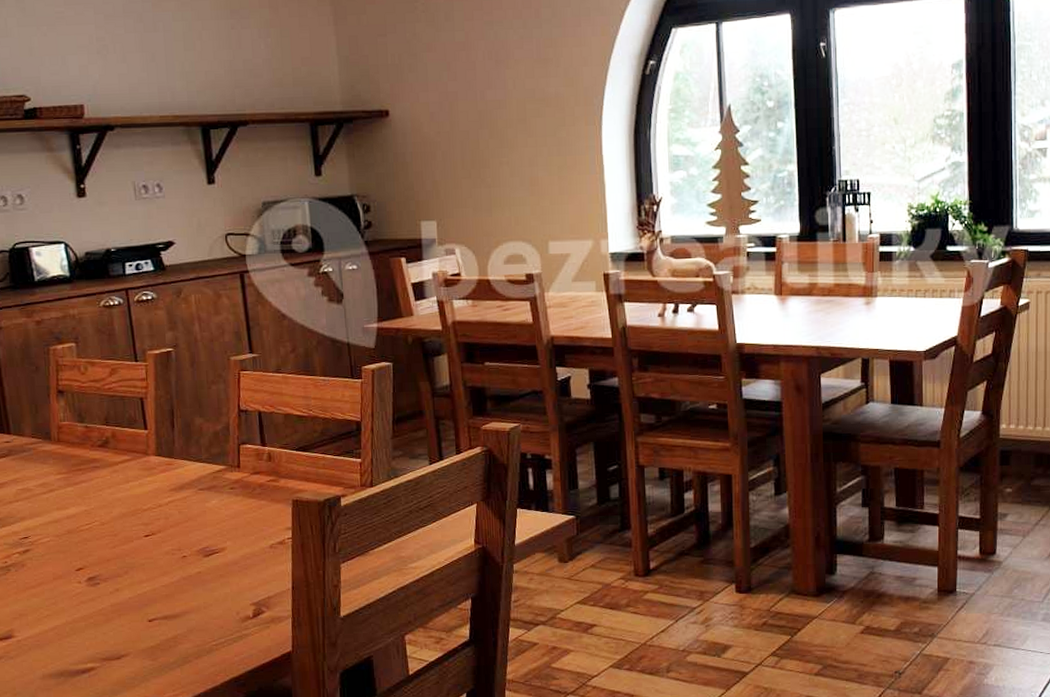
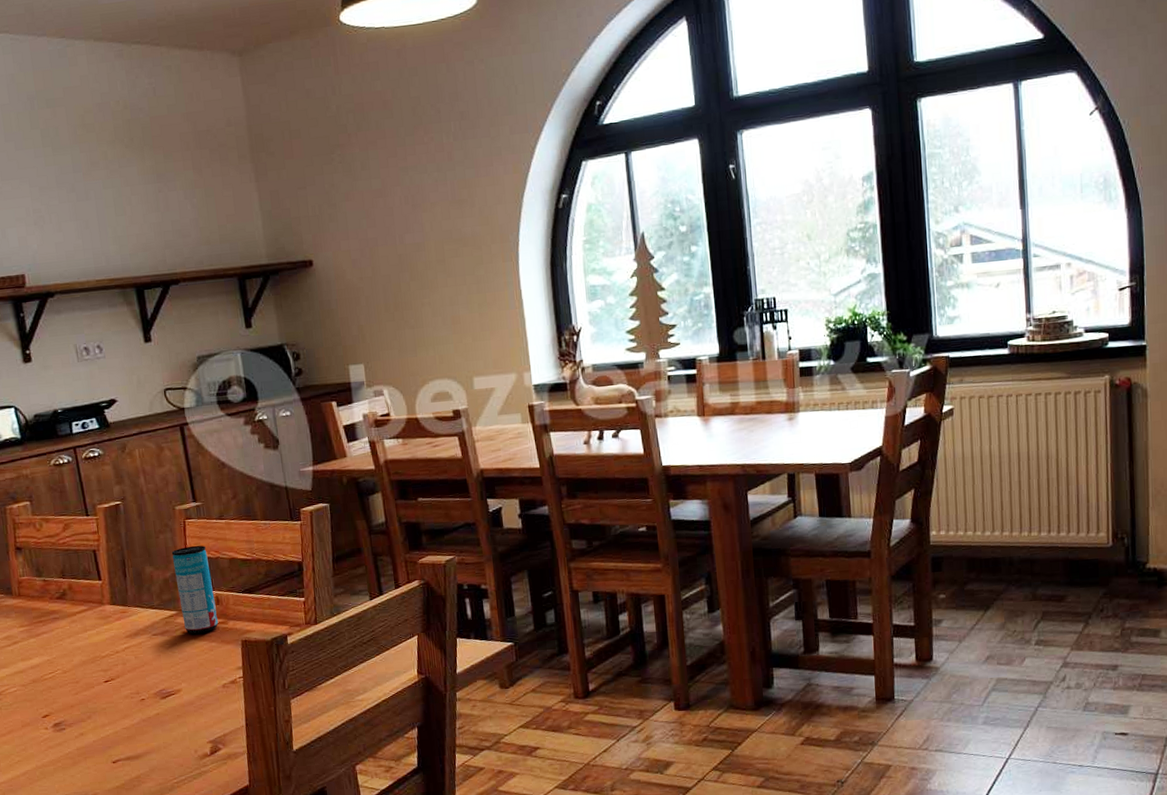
beverage can: none [223,398,270,491] -> present [171,545,219,634]

